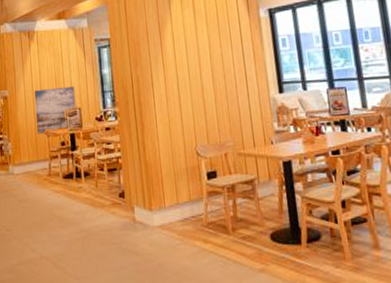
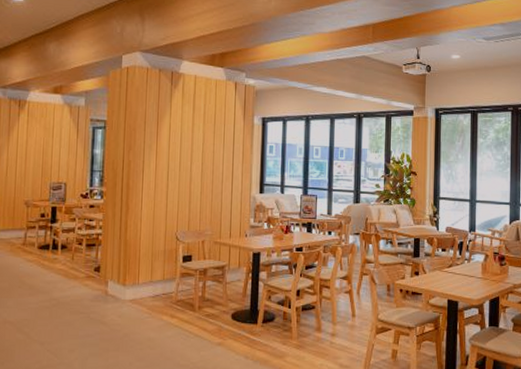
wall art: present [33,85,76,134] -> none [15,159,63,204]

